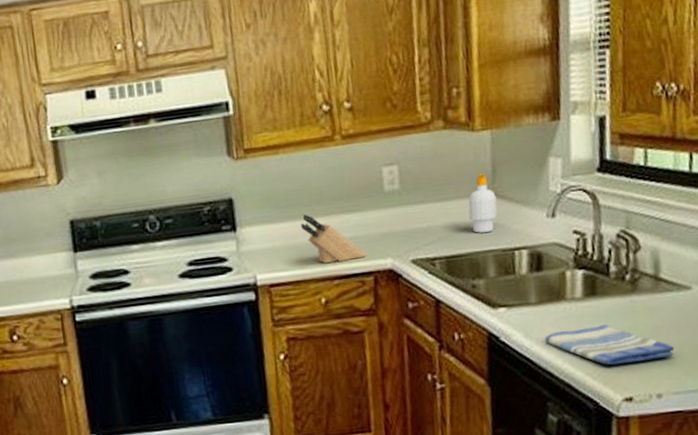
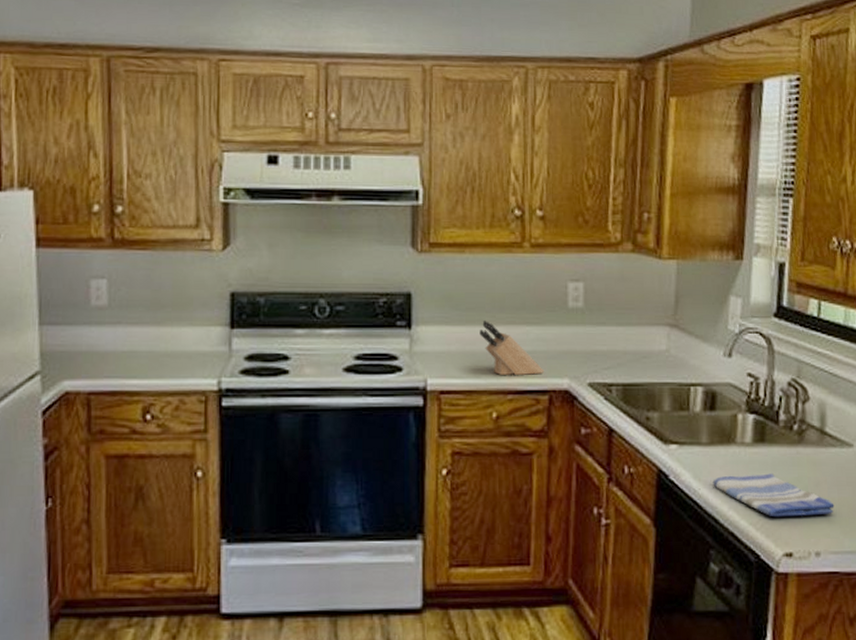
soap bottle: present [468,173,498,233] -> none [649,303,677,364]

